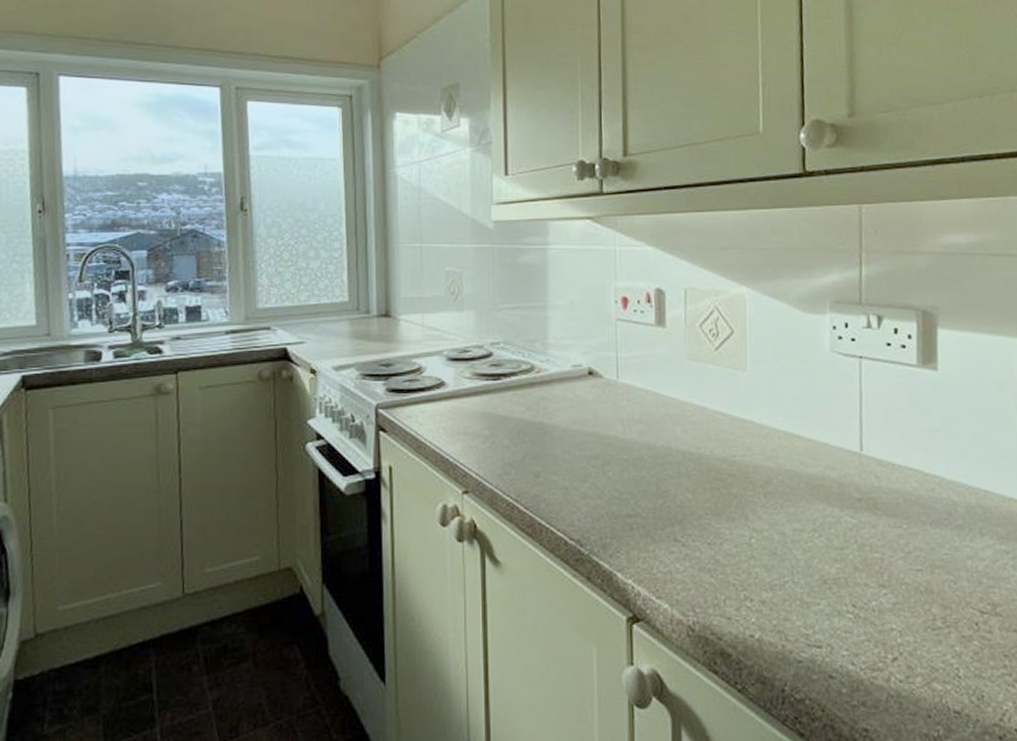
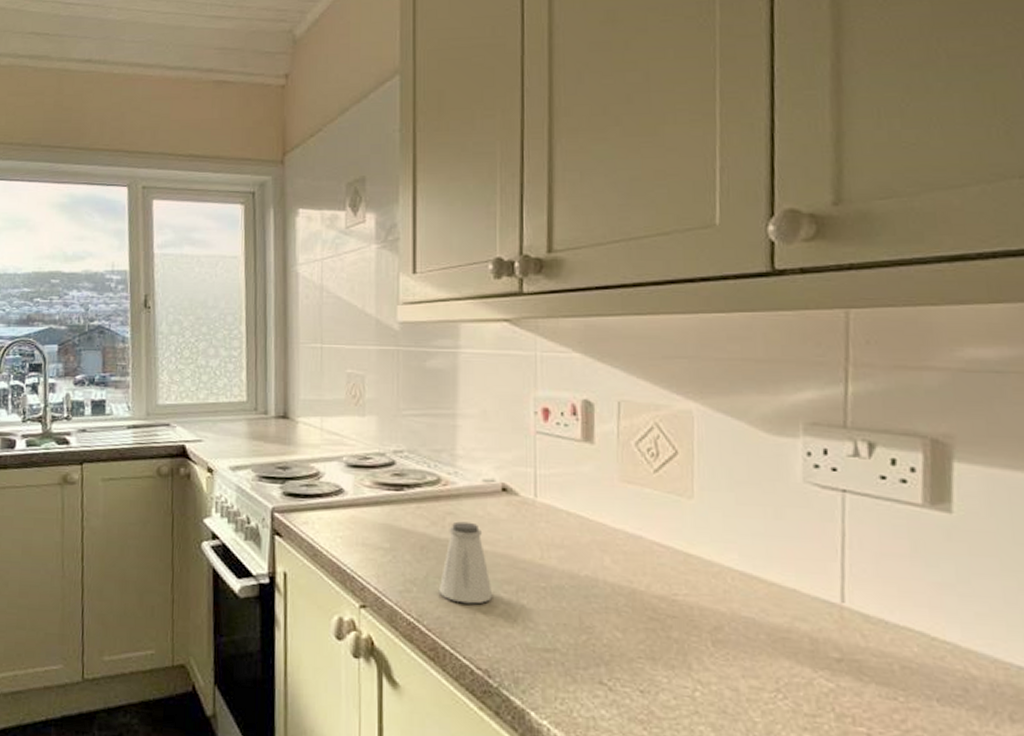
saltshaker: none [534,405,583,481] -> present [438,521,493,604]

